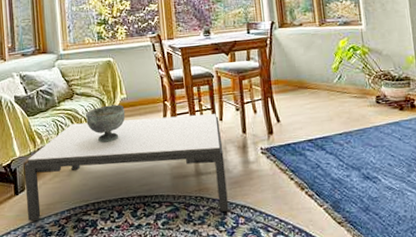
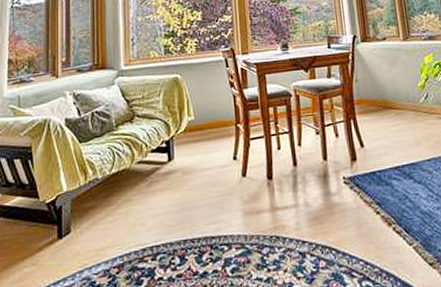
coffee table: present [24,114,229,221] -> none [71,138,308,271]
decorative bowl: present [86,104,126,143] -> none [147,128,193,173]

